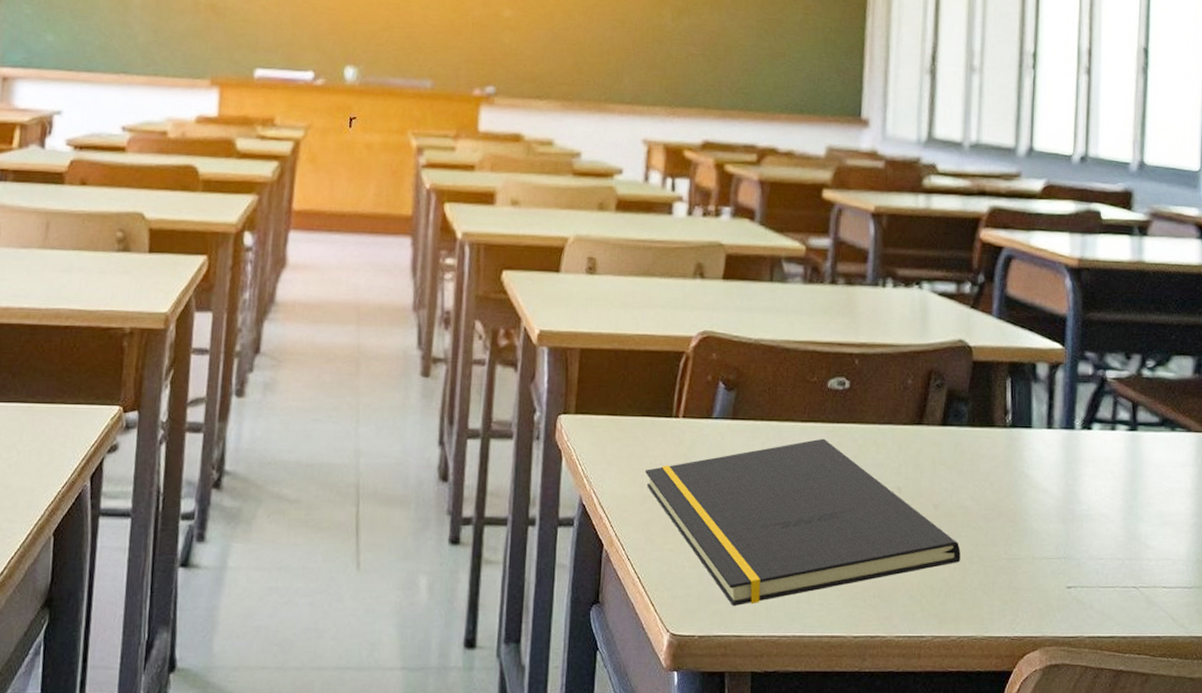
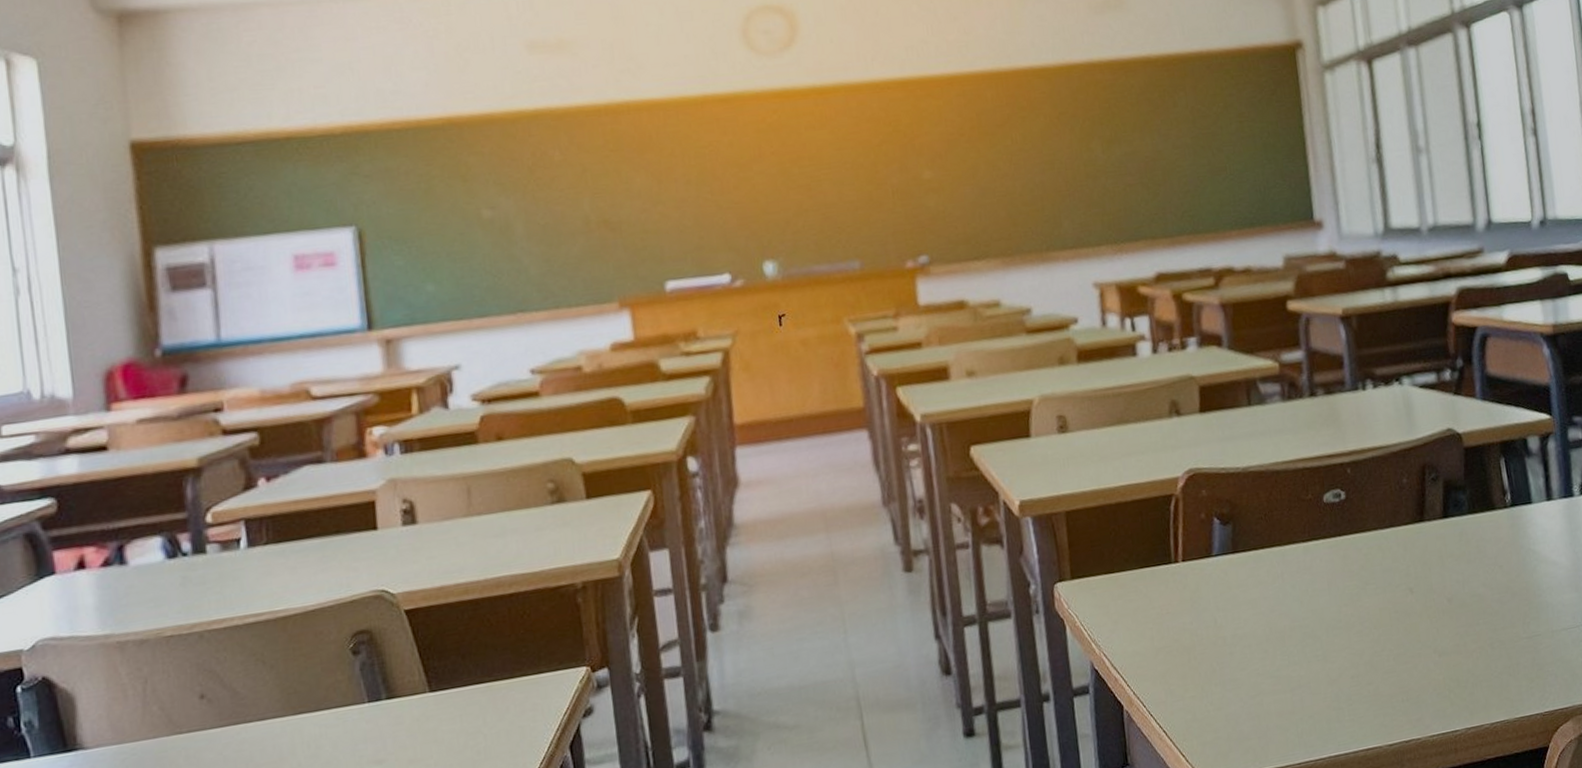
notepad: present [645,438,961,607] -> none [1153,554,1482,741]

